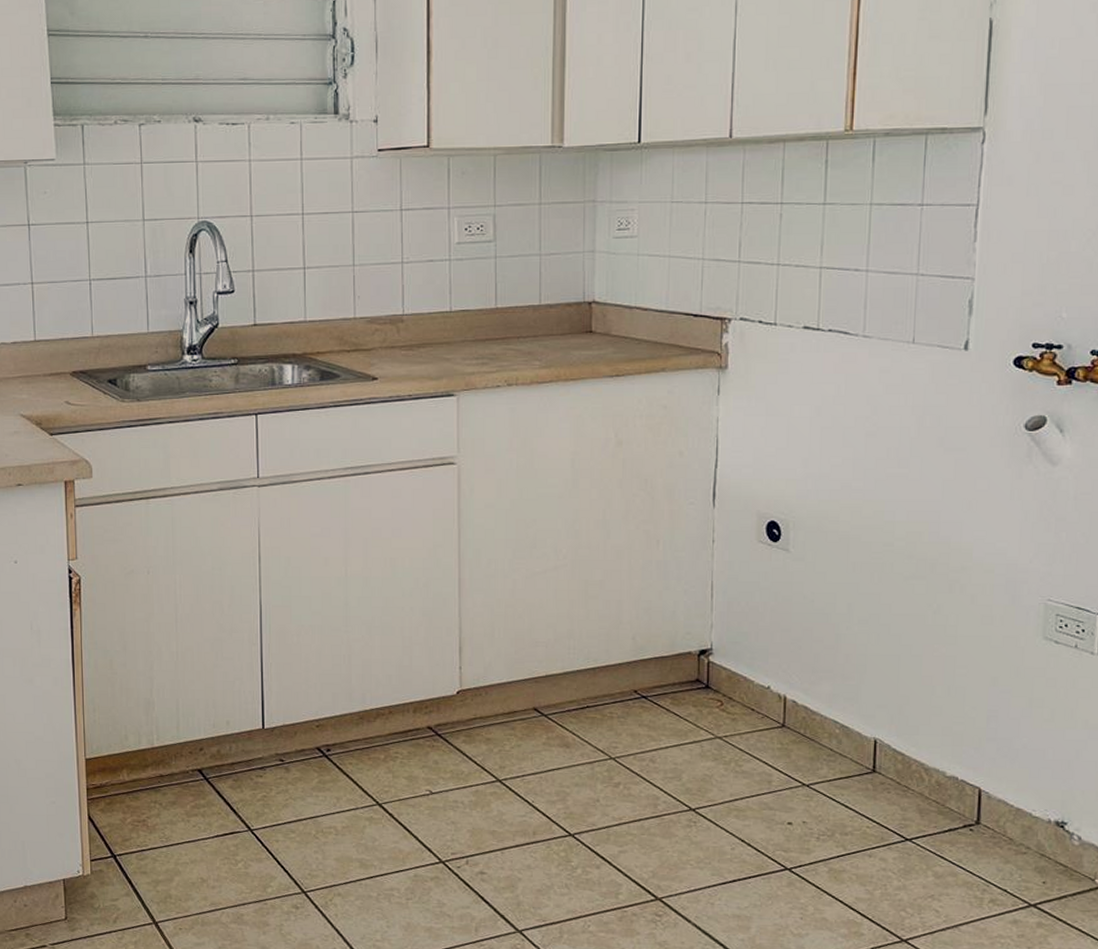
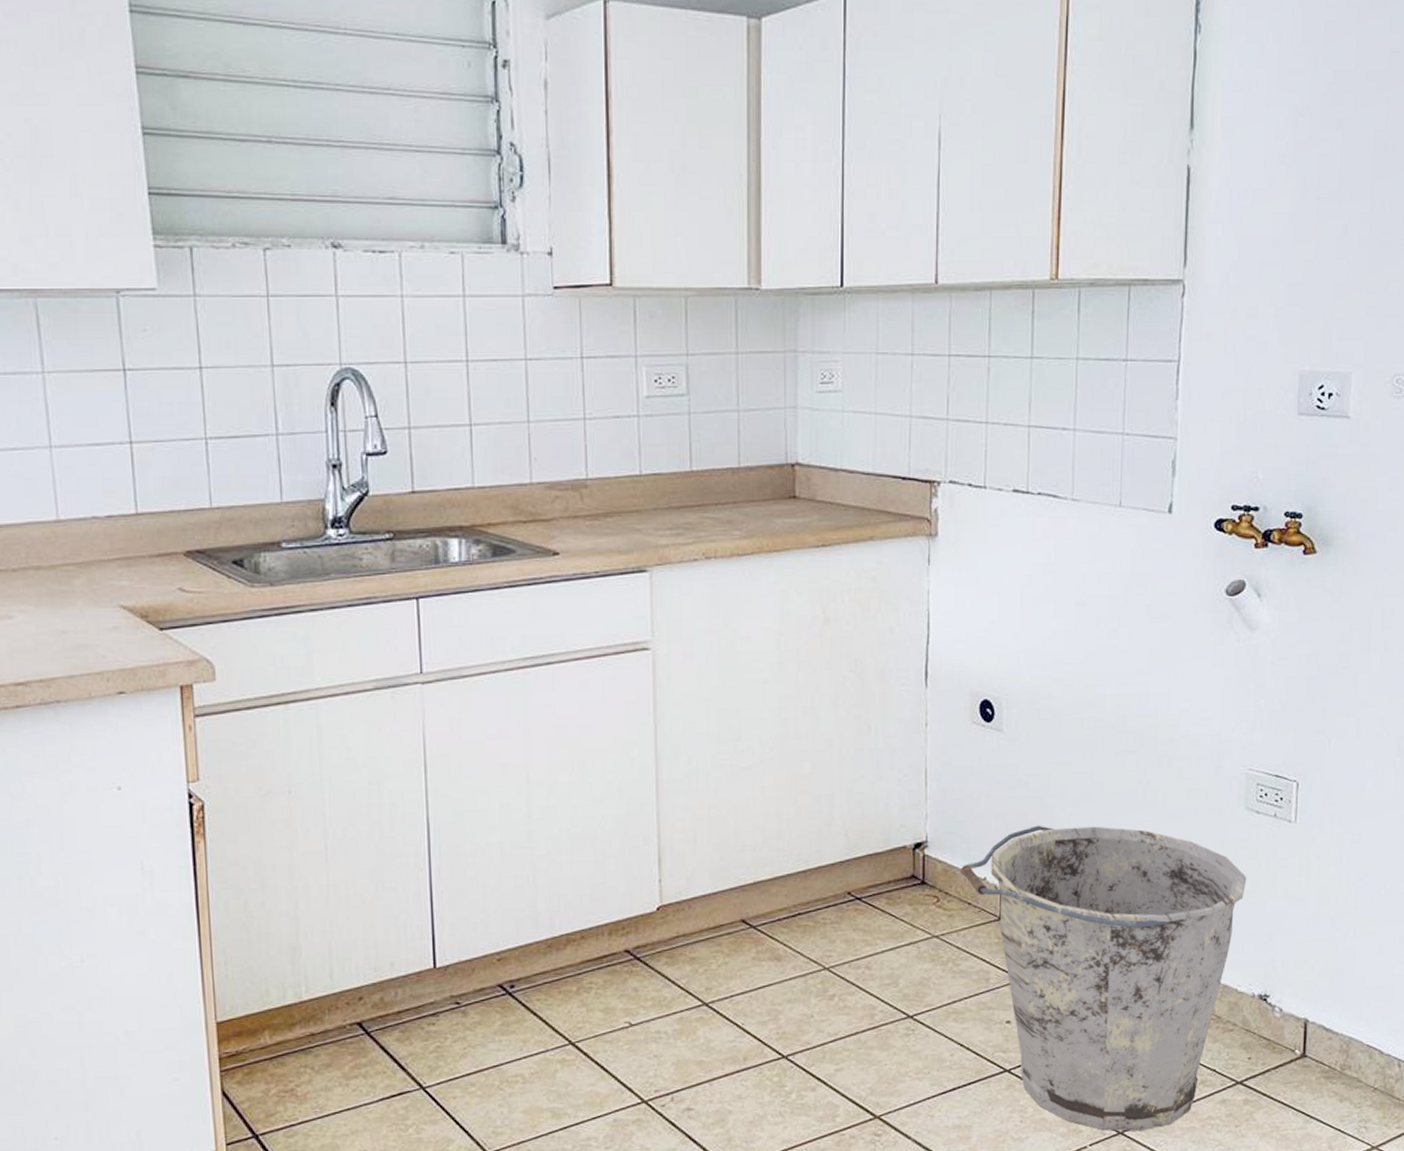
bucket: none [745,640,1044,942] -> present [961,825,1247,1132]

